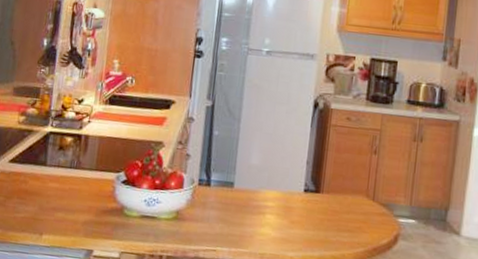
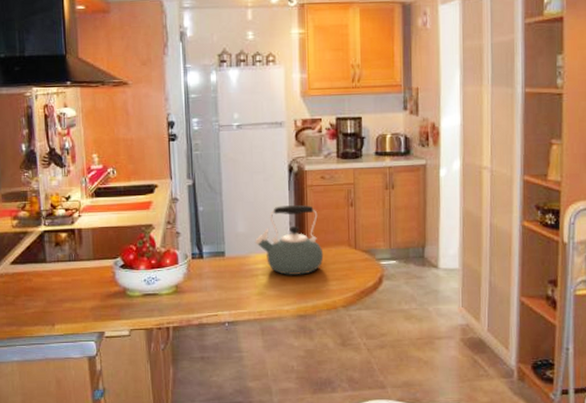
kettle: none [267,142,339,221] -> present [255,204,324,276]

